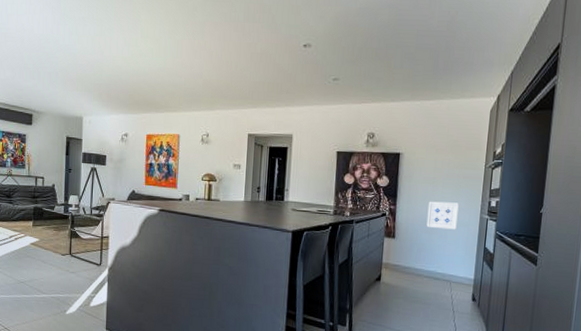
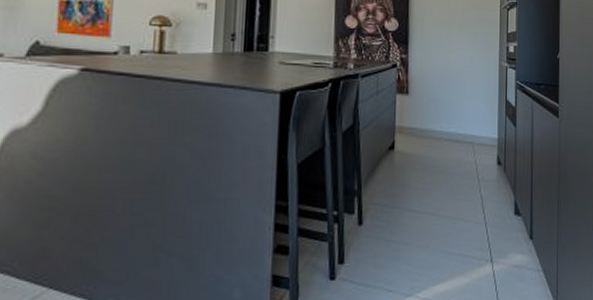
wall art: present [426,201,459,230] -> none [443,47,476,81]

